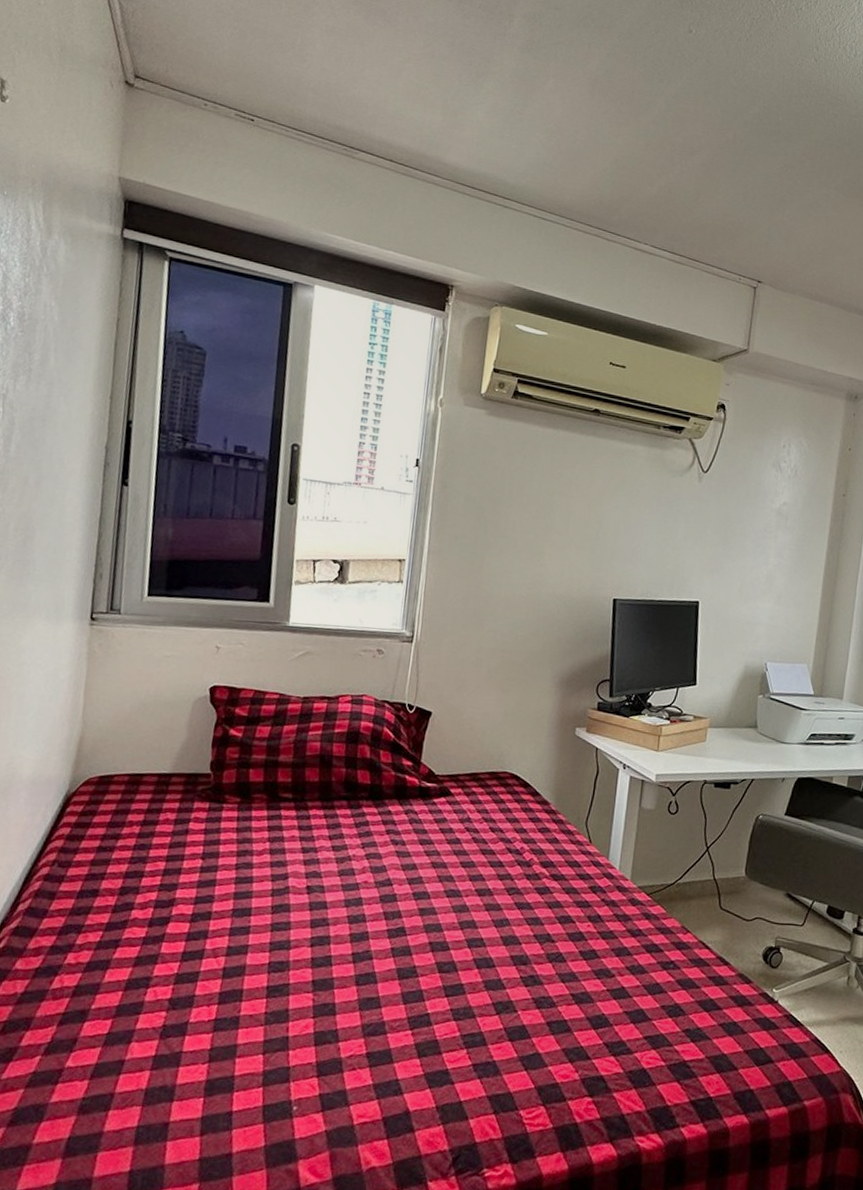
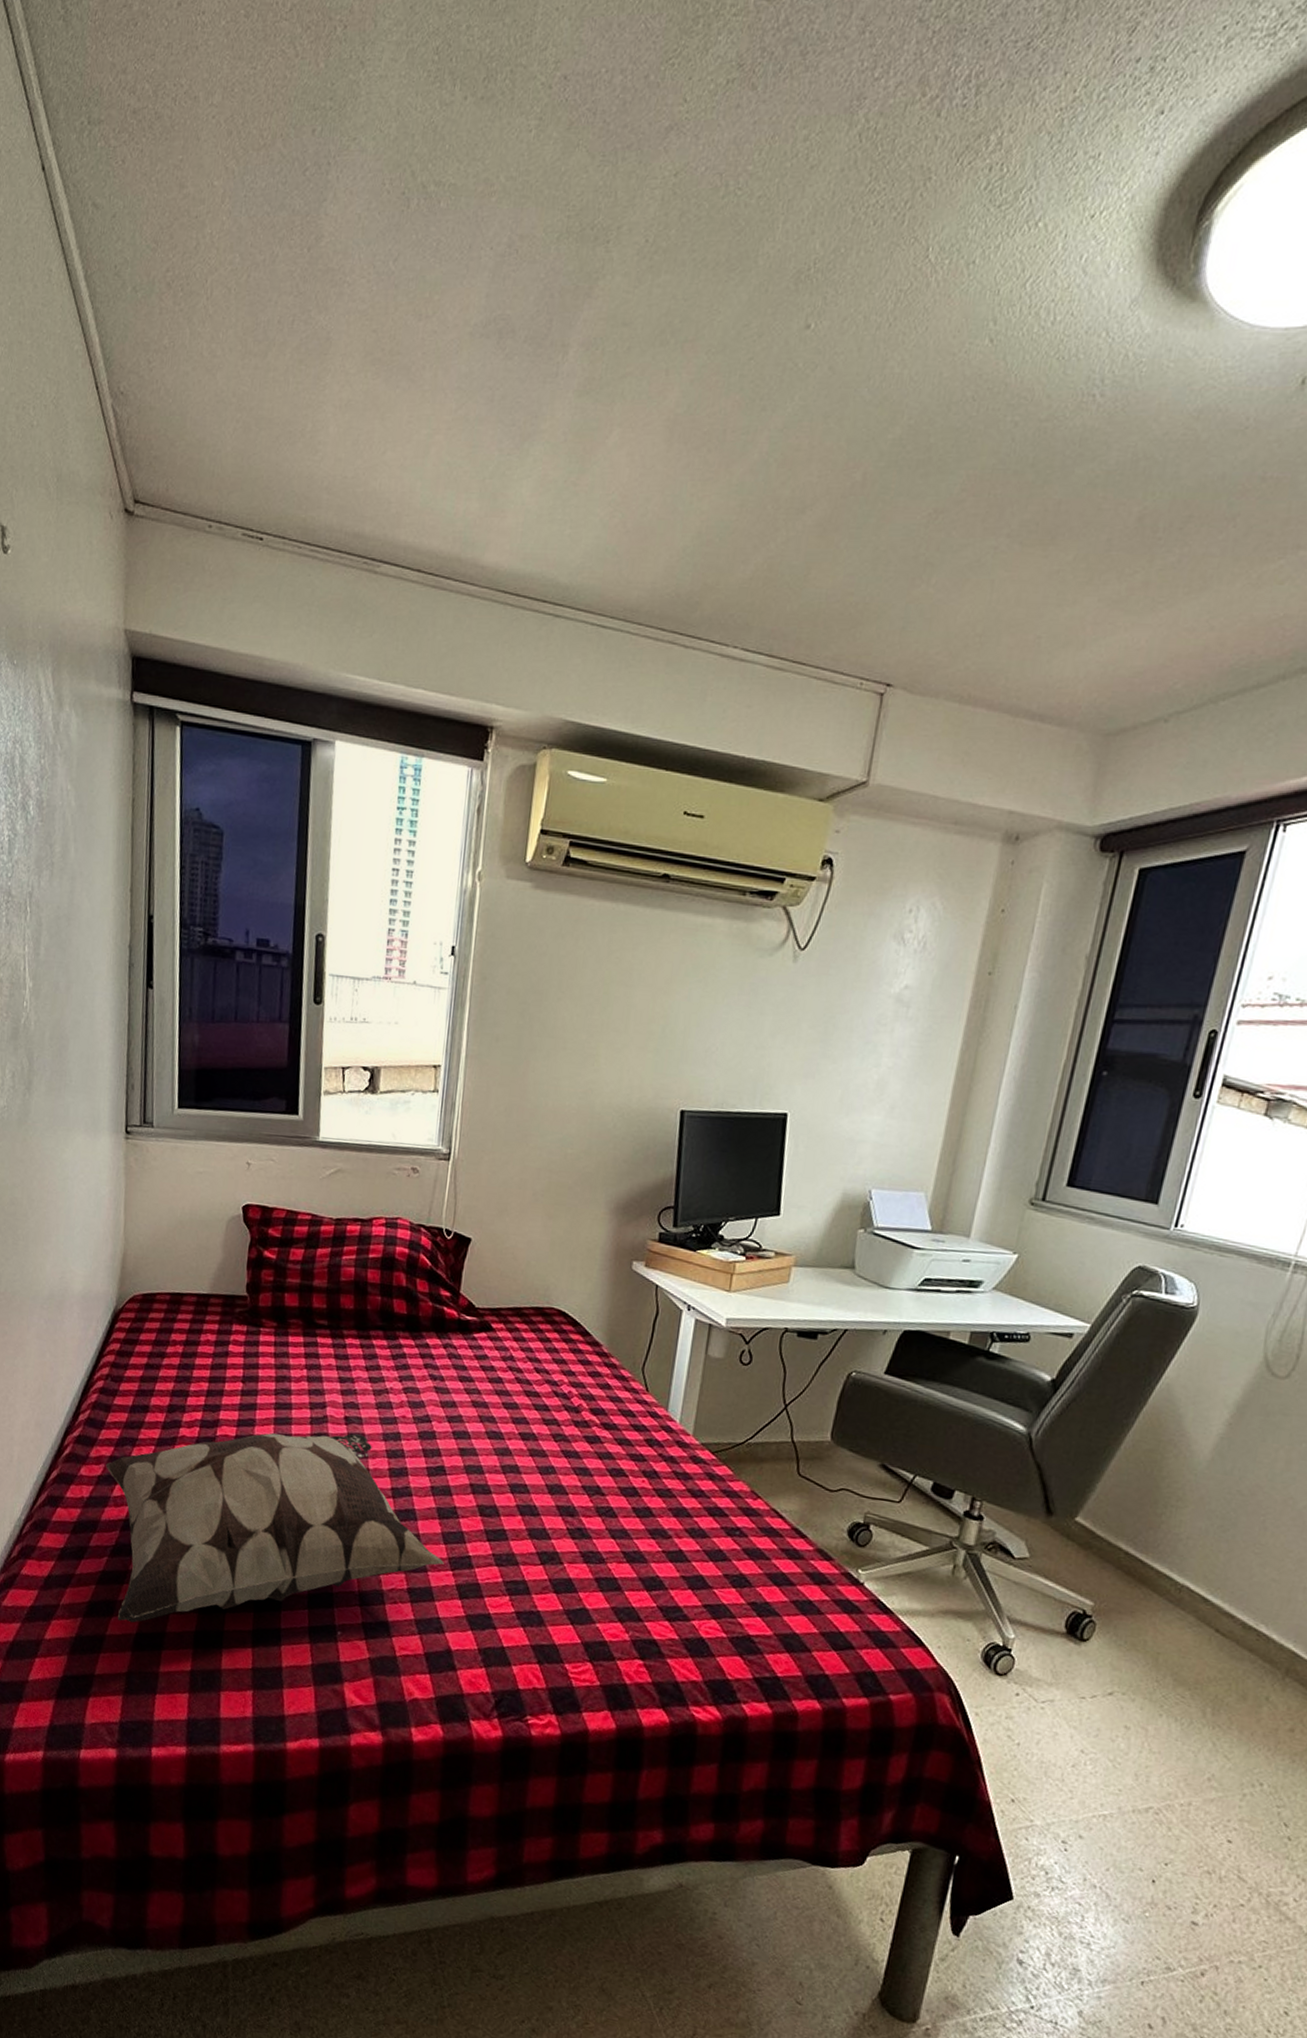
decorative pillow: none [45,902,403,1126] -> present [106,1433,444,1623]

